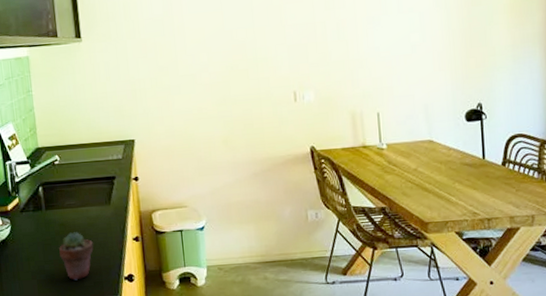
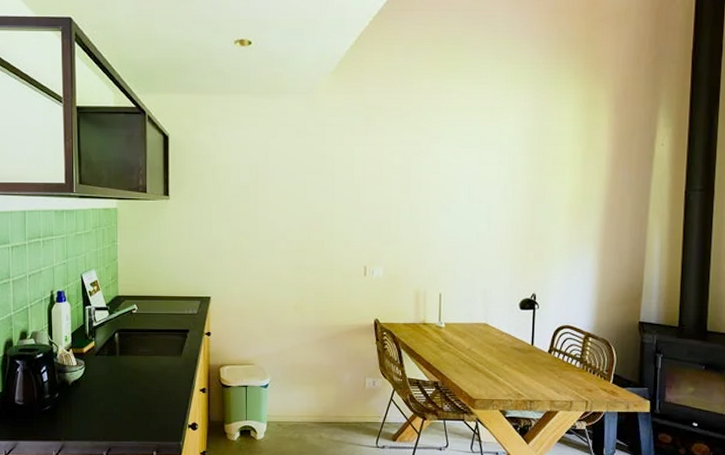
potted succulent: present [59,232,94,281] -> none [129,379,162,424]

